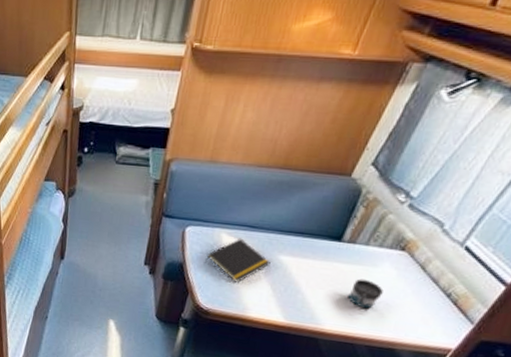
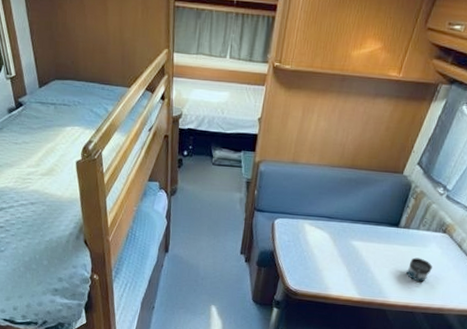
notepad: present [204,238,271,283] -> none [291,227,345,266]

